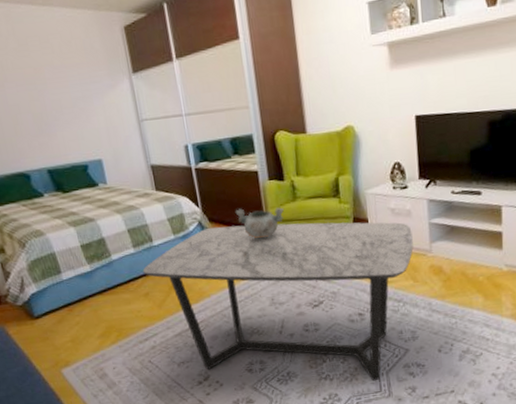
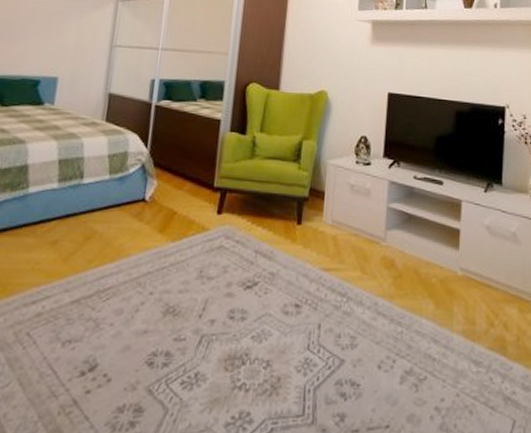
coffee table: present [142,222,414,381] -> none [59,173,369,400]
decorative bowl: present [235,207,285,239] -> none [185,157,240,196]

